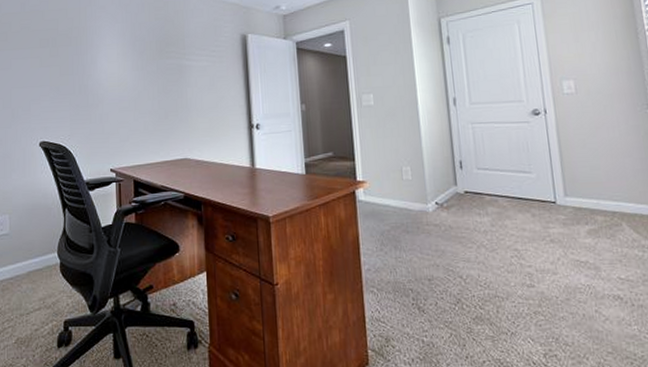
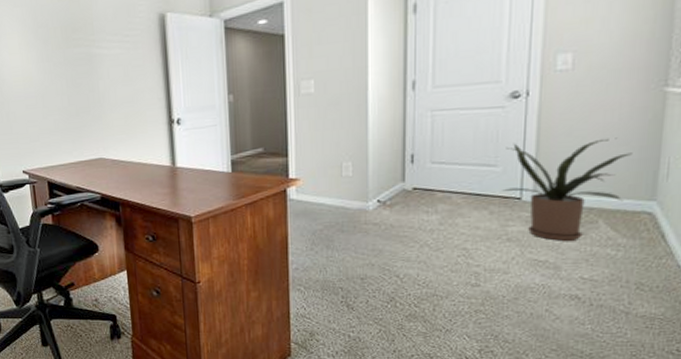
house plant: none [536,150,638,242] -> present [502,137,633,241]

